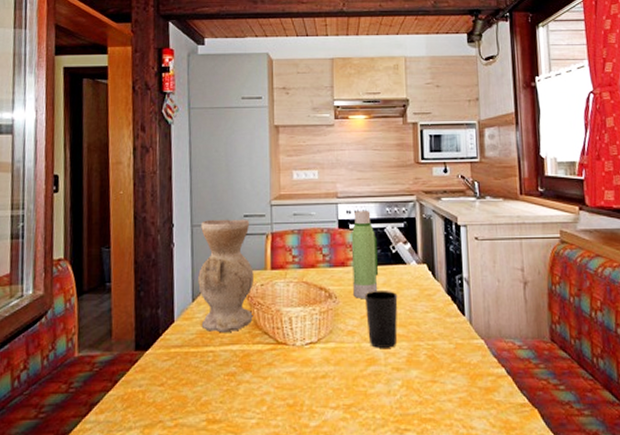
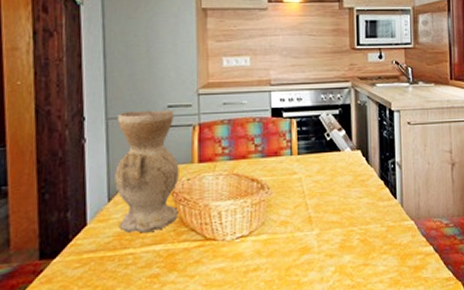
water bottle: present [351,211,378,298] -> none [285,98,312,188]
cup: present [364,291,398,348] -> none [298,178,332,237]

